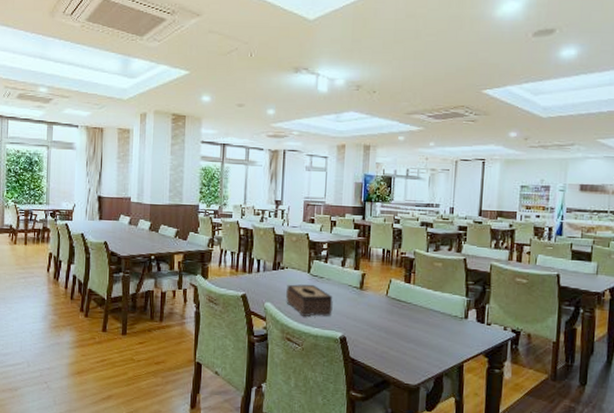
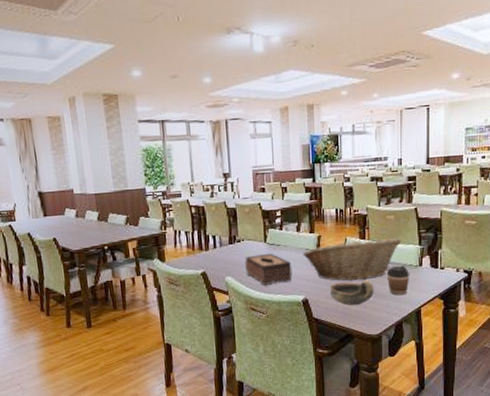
fruit basket: none [345,282,449,325] -> present [303,237,402,281]
oil lamp: none [370,324,416,351] -> present [330,280,374,306]
coffee cup: none [429,315,454,347] -> present [386,265,410,296]

